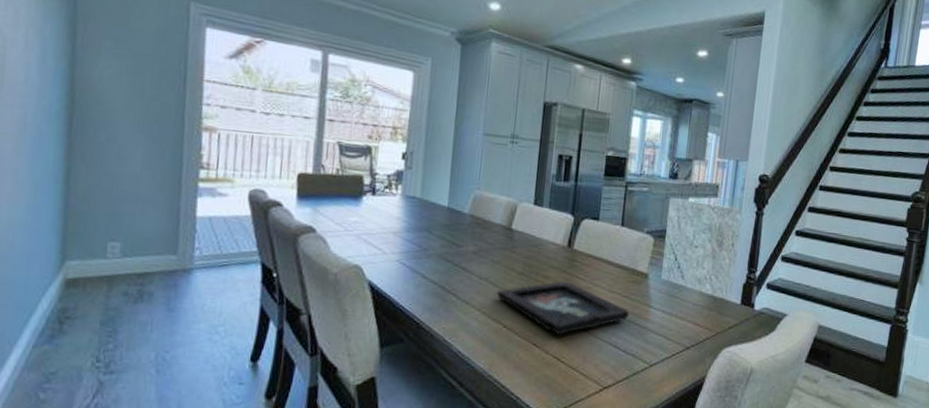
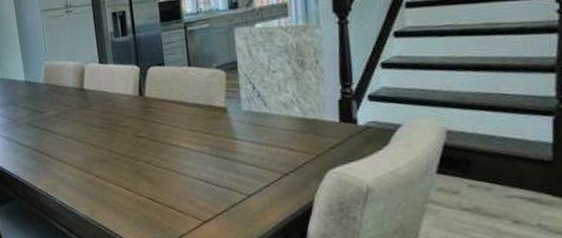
decorative tray: present [496,281,629,335] -> none [83,127,215,178]

